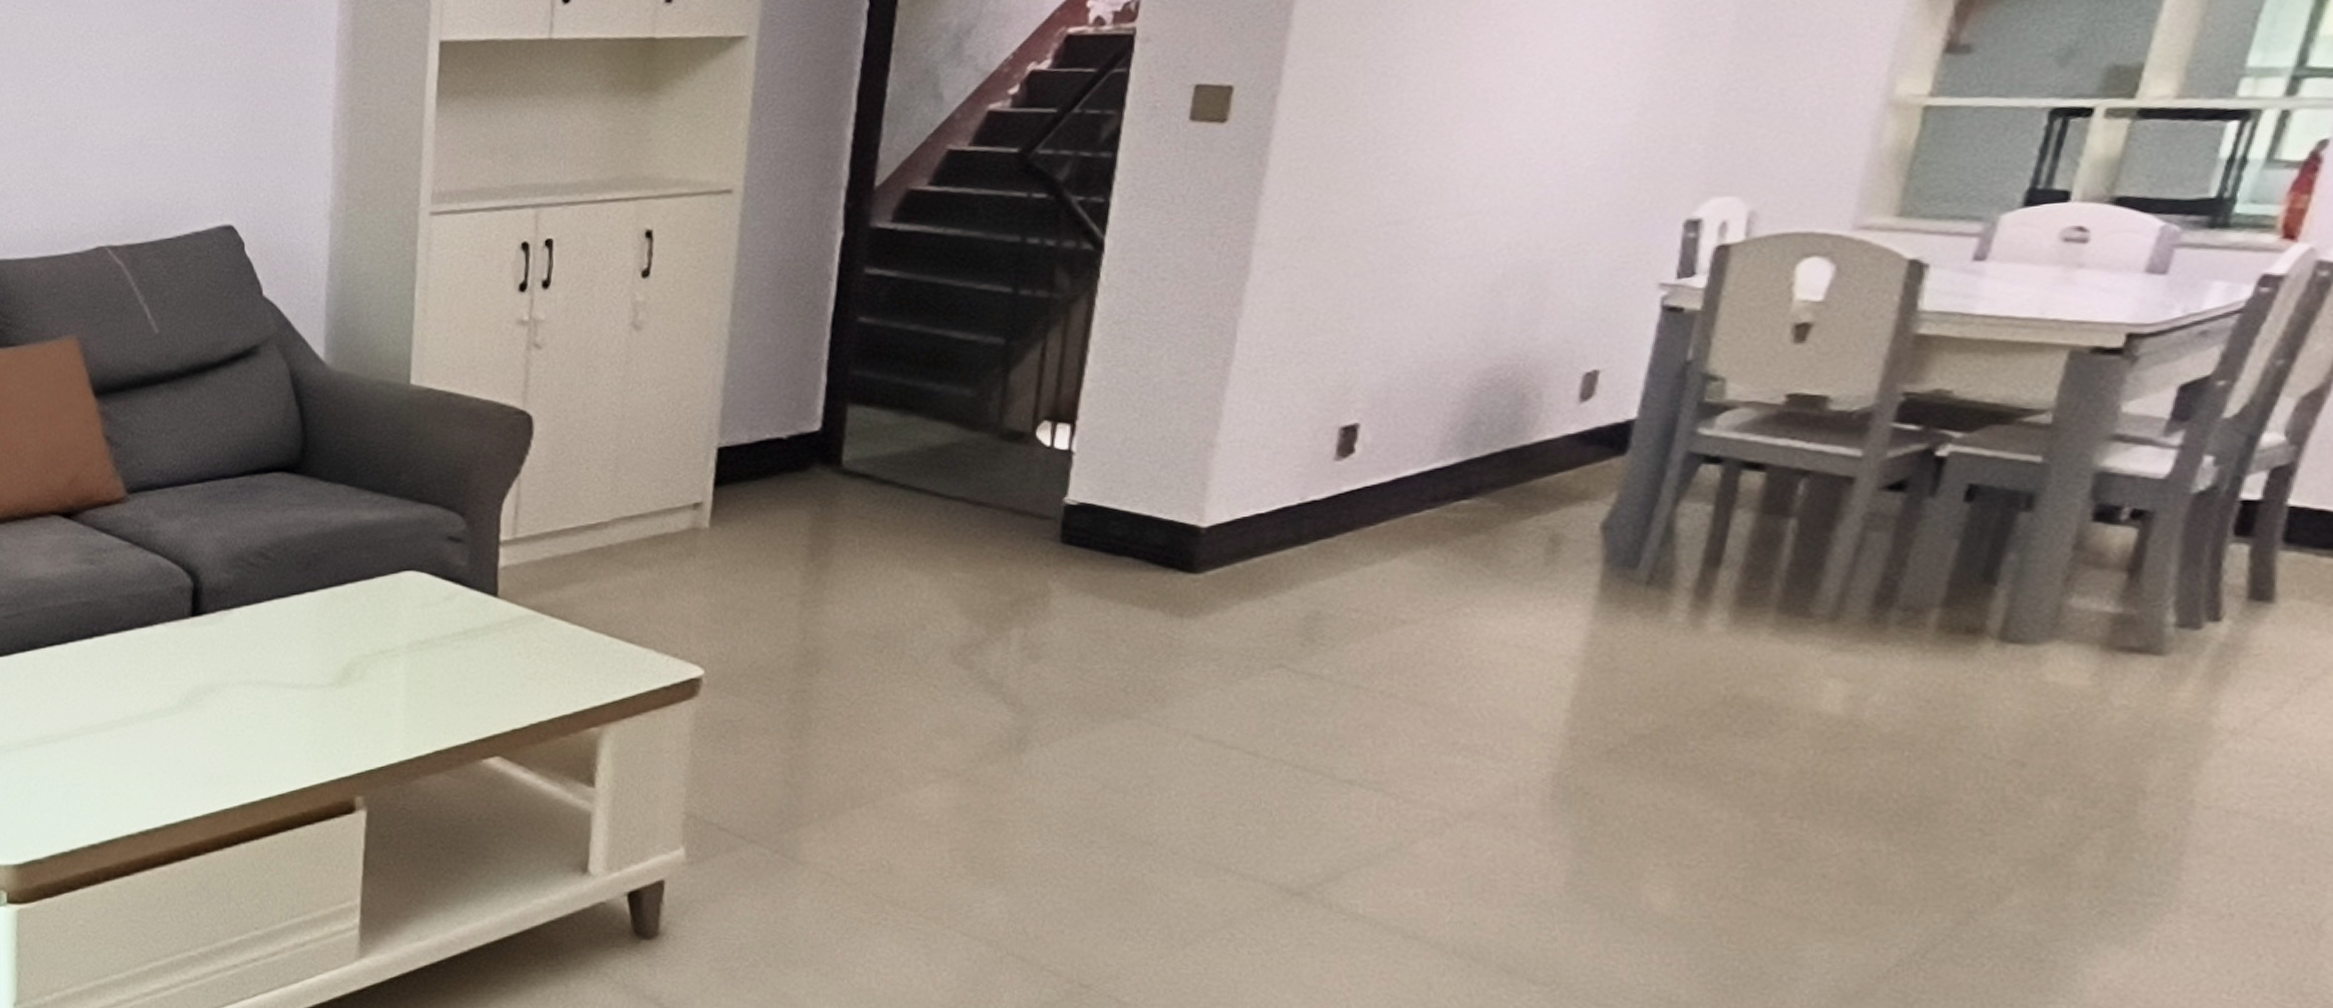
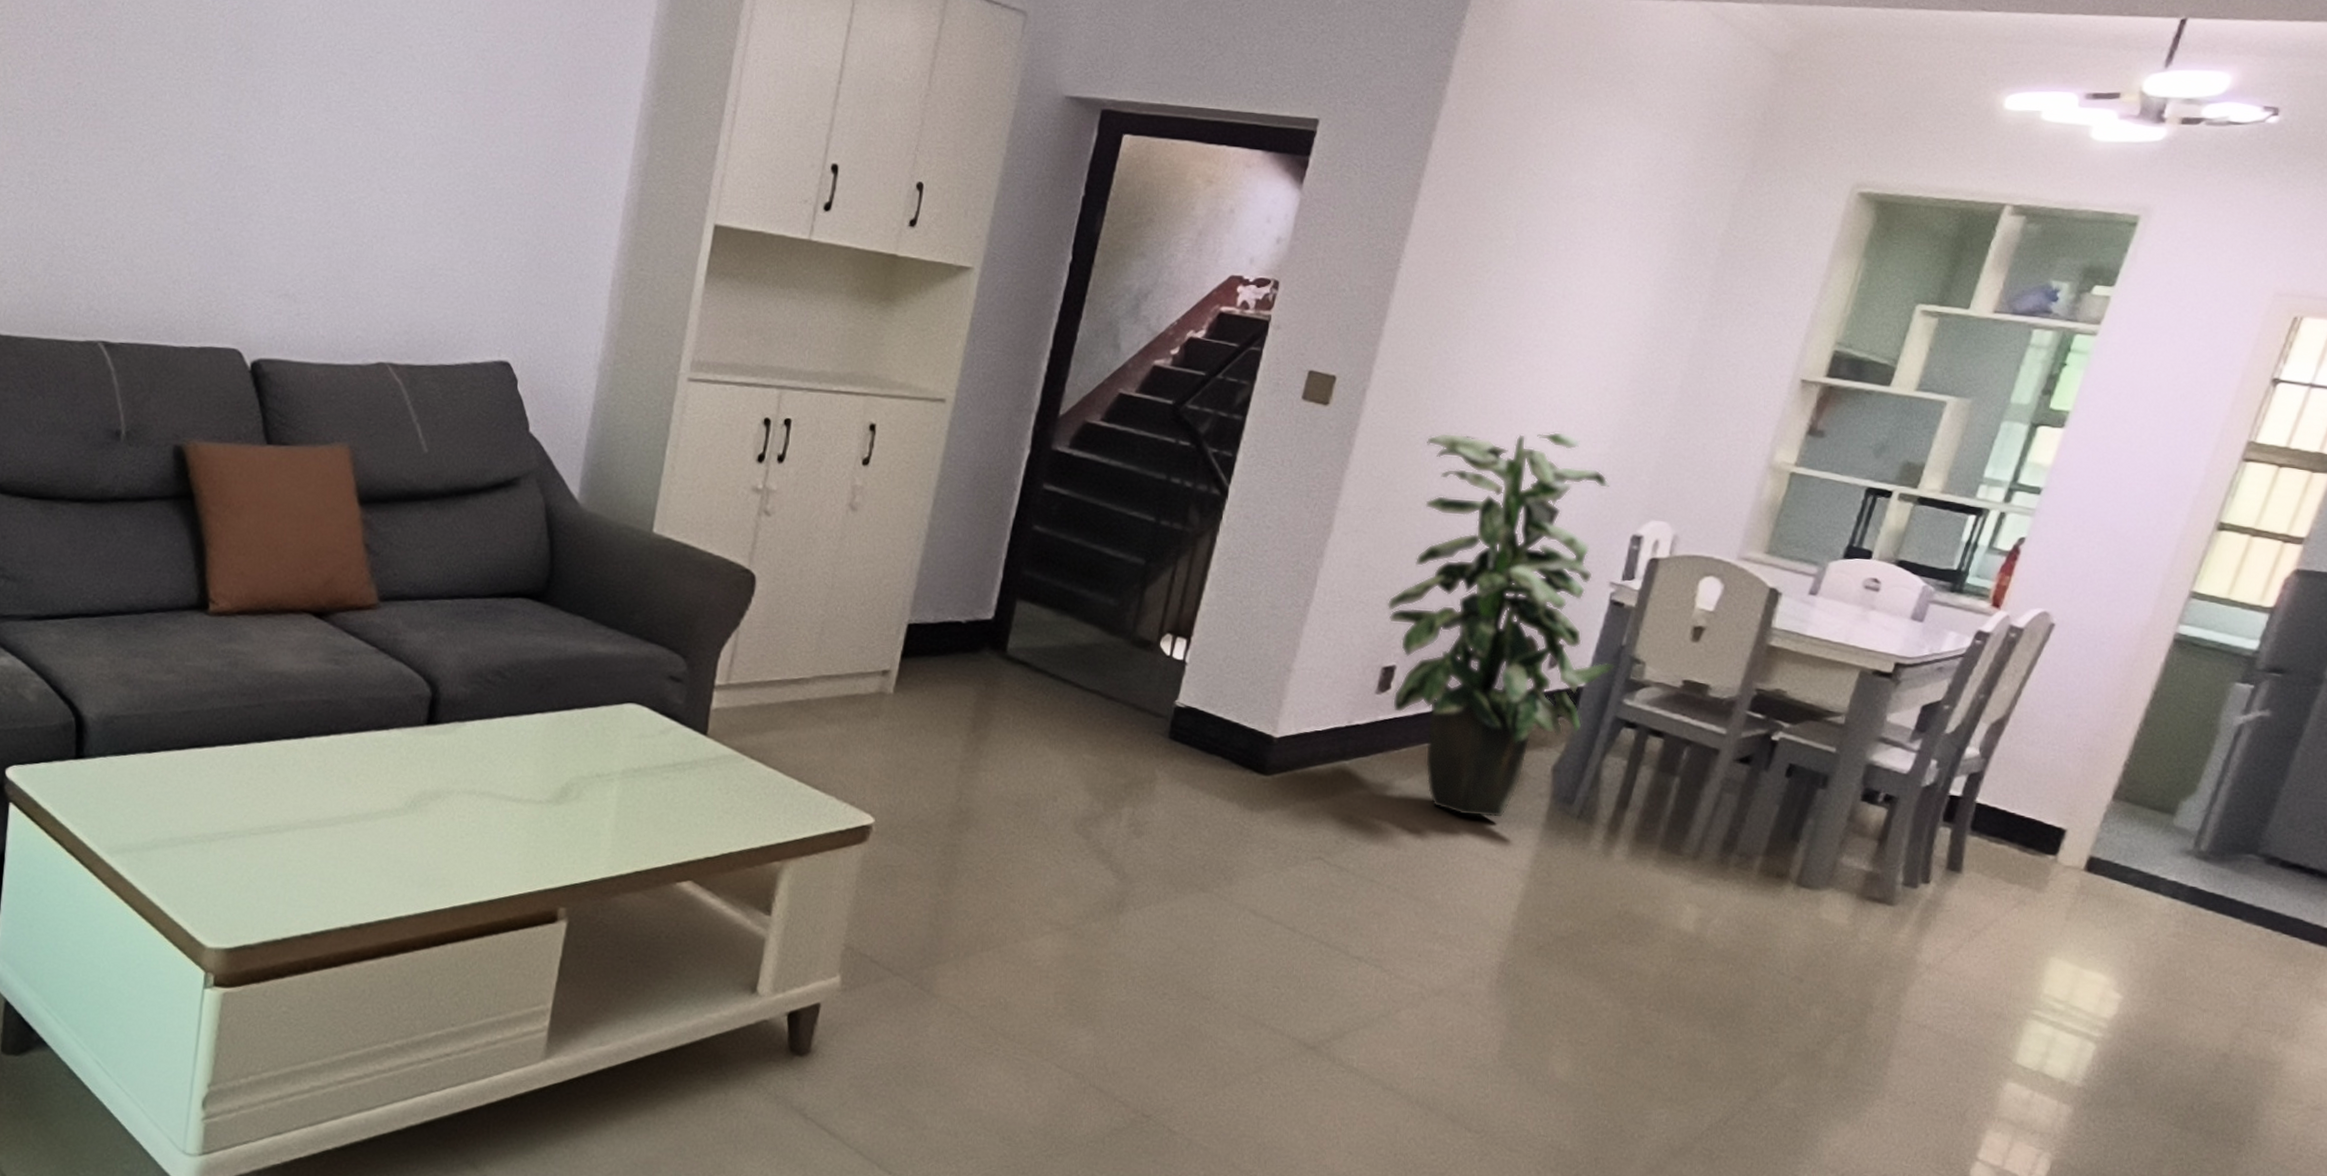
indoor plant: none [1337,105,1681,597] -> present [1386,431,1616,818]

